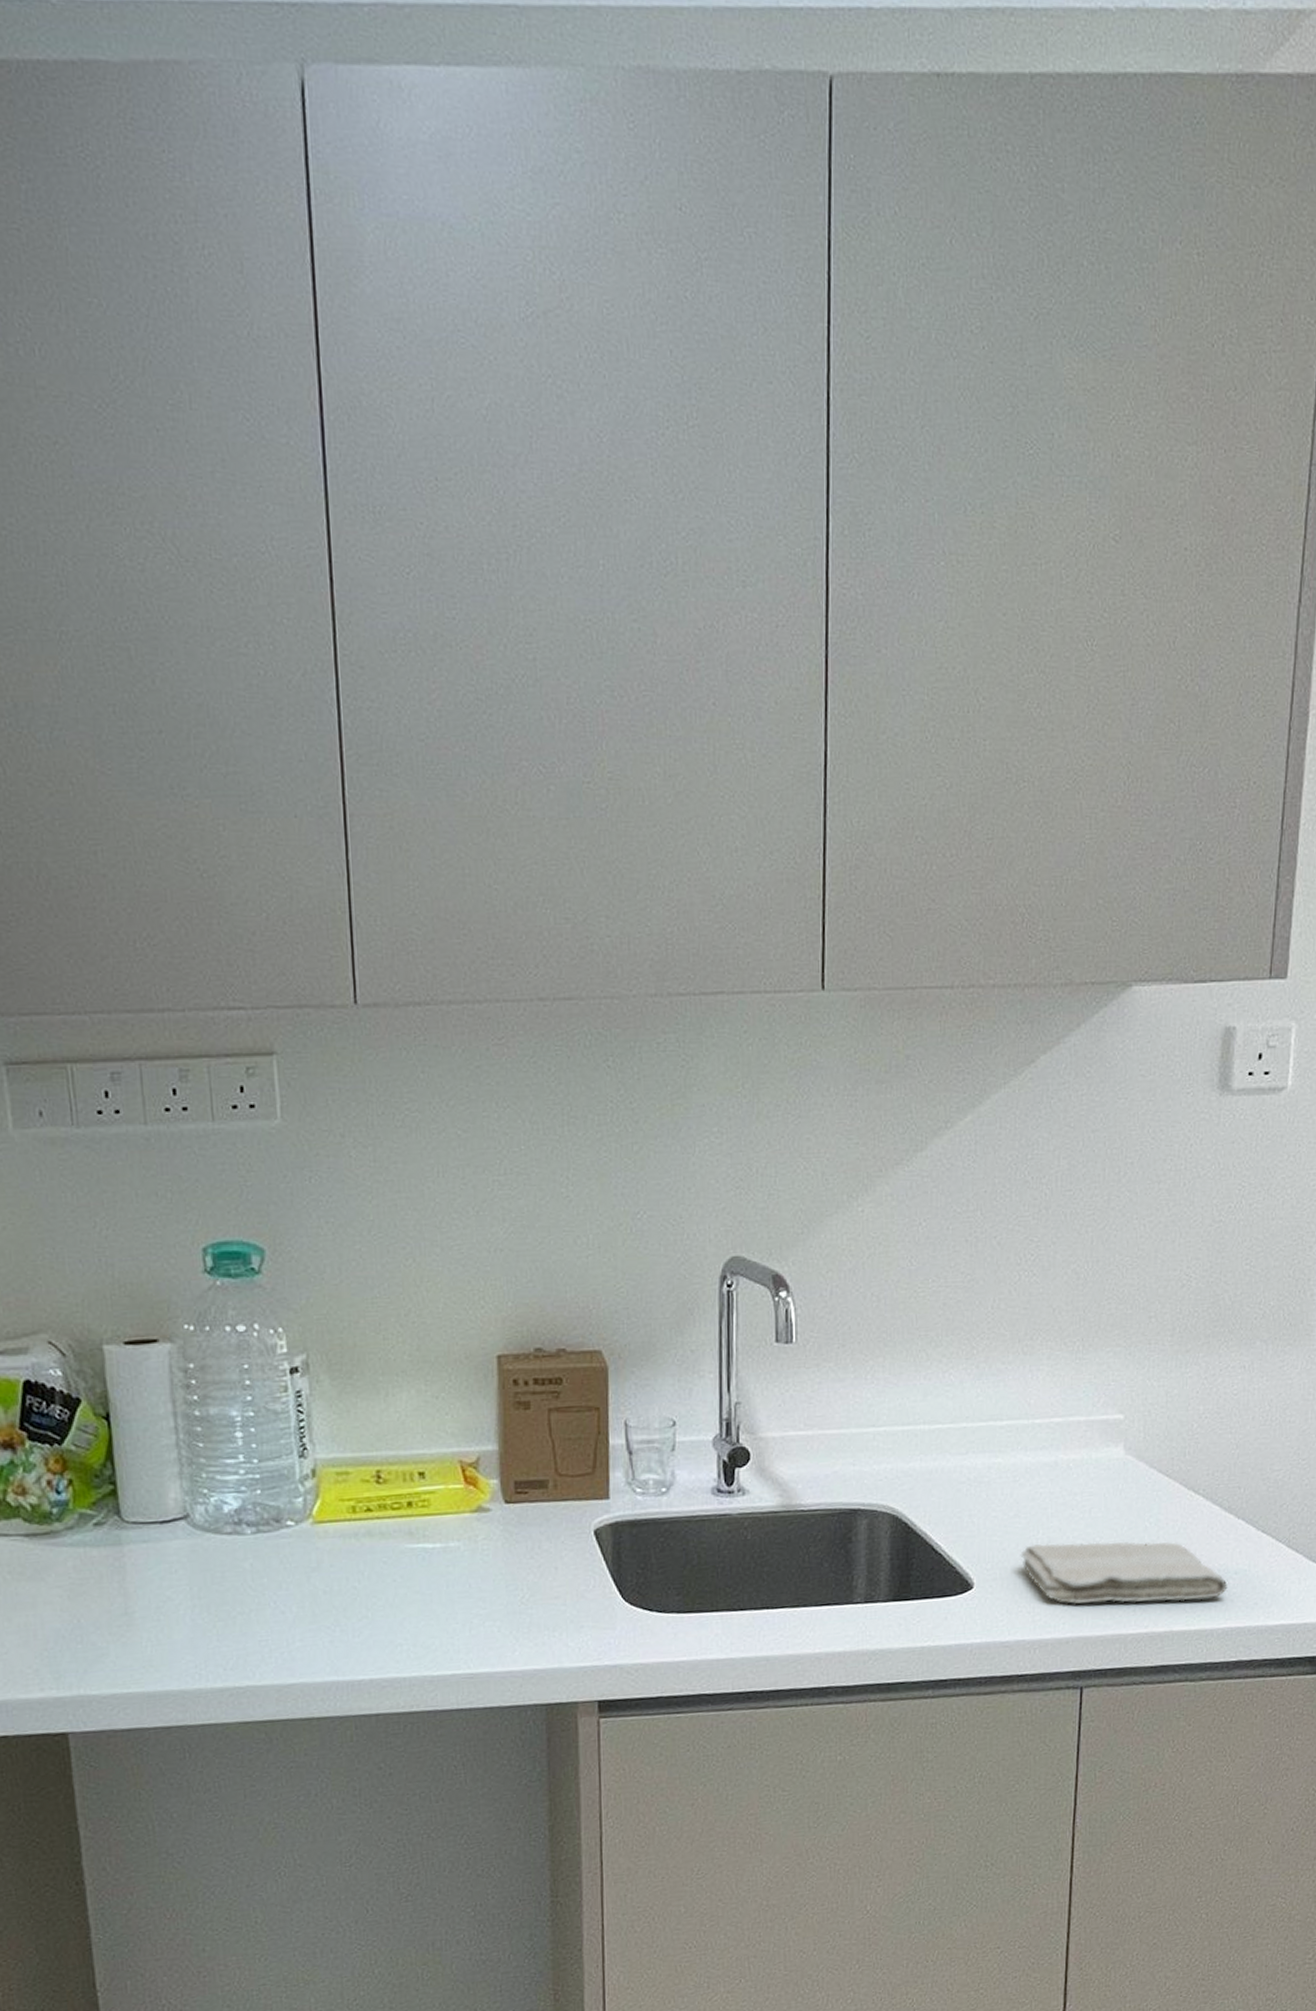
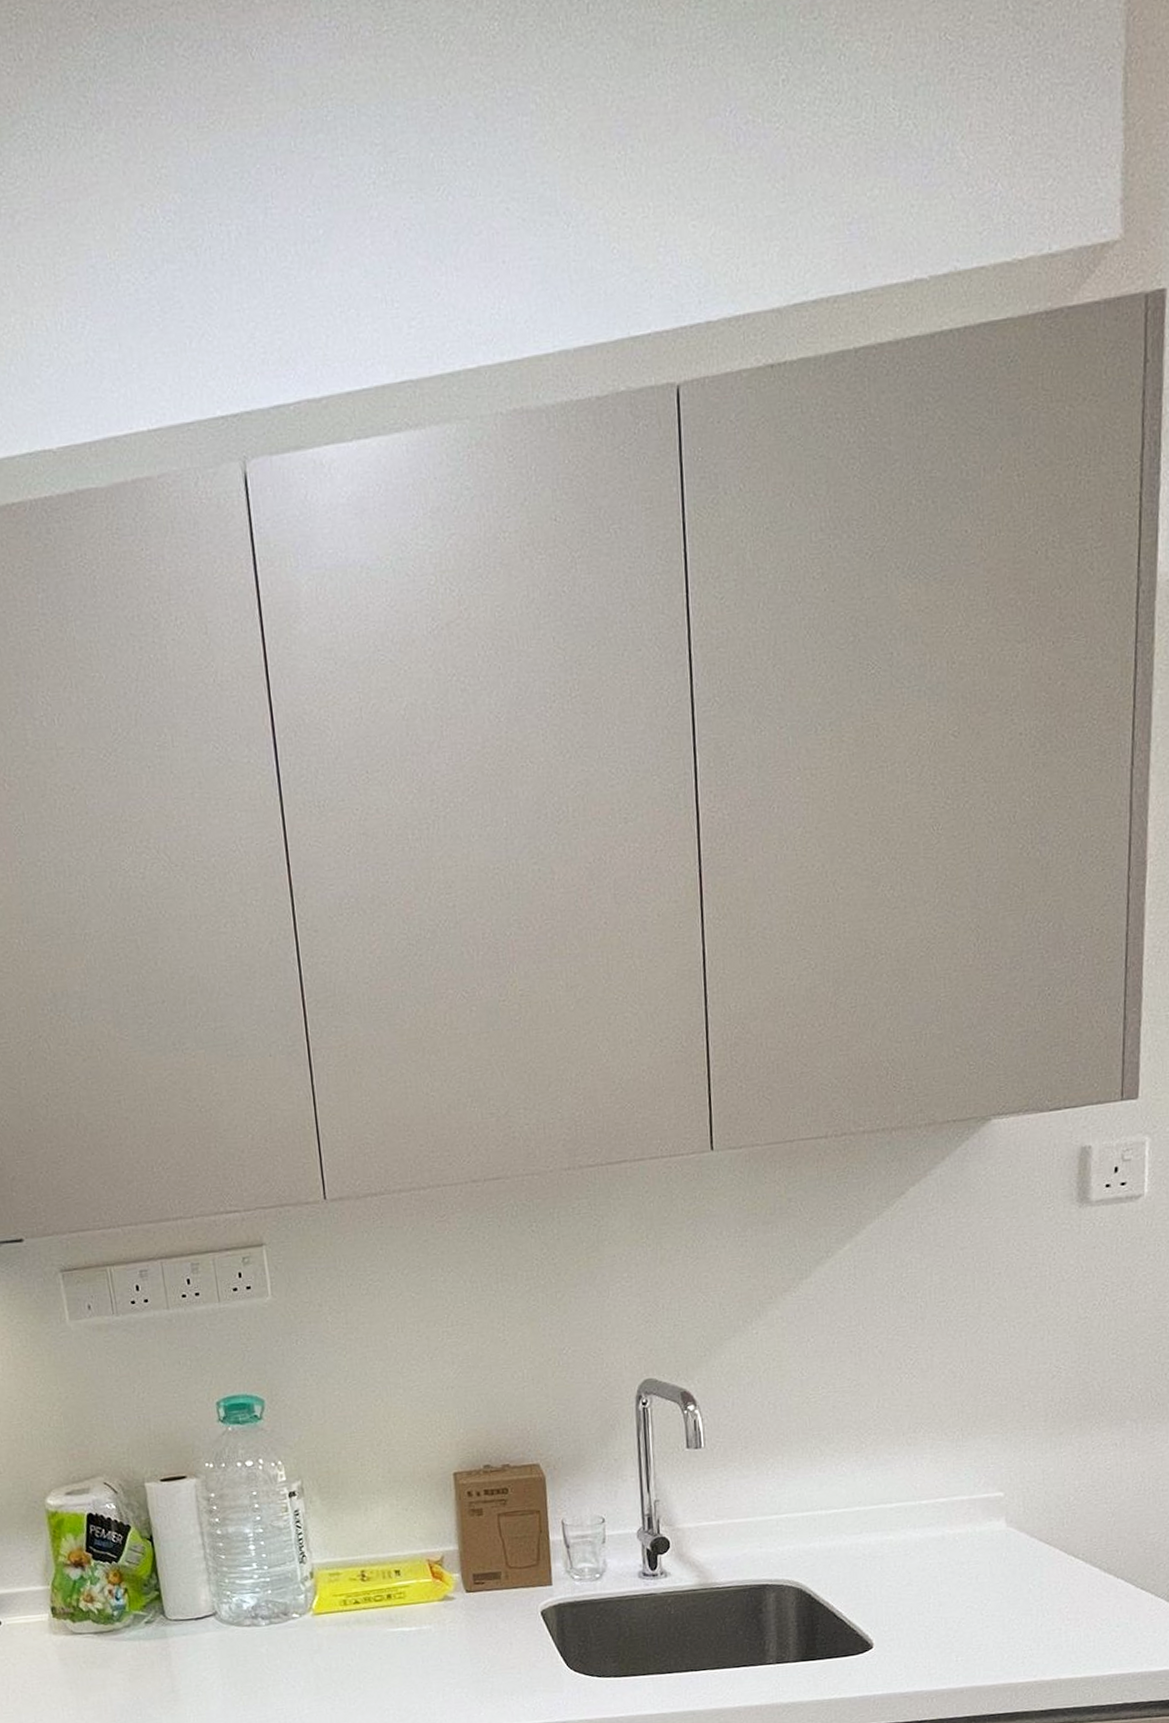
washcloth: present [1020,1542,1228,1604] -> none [914,1601,1111,1658]

